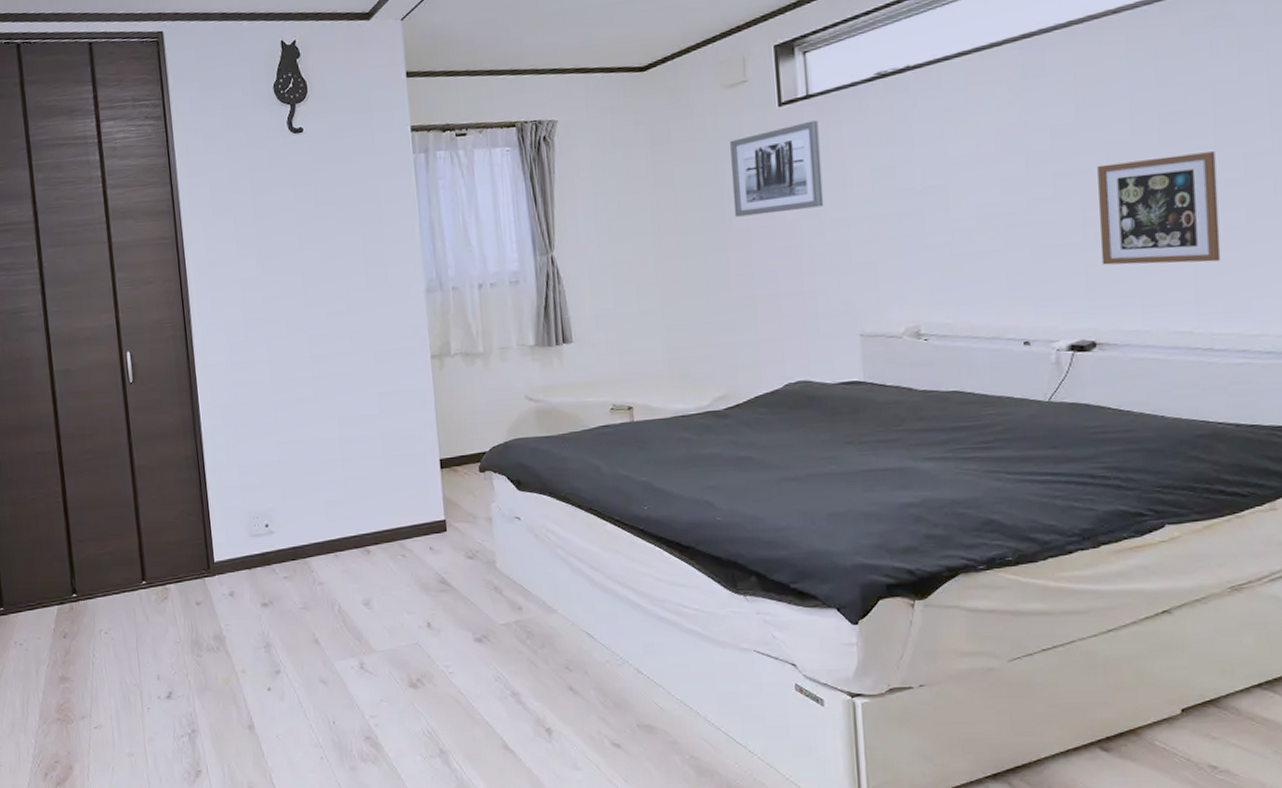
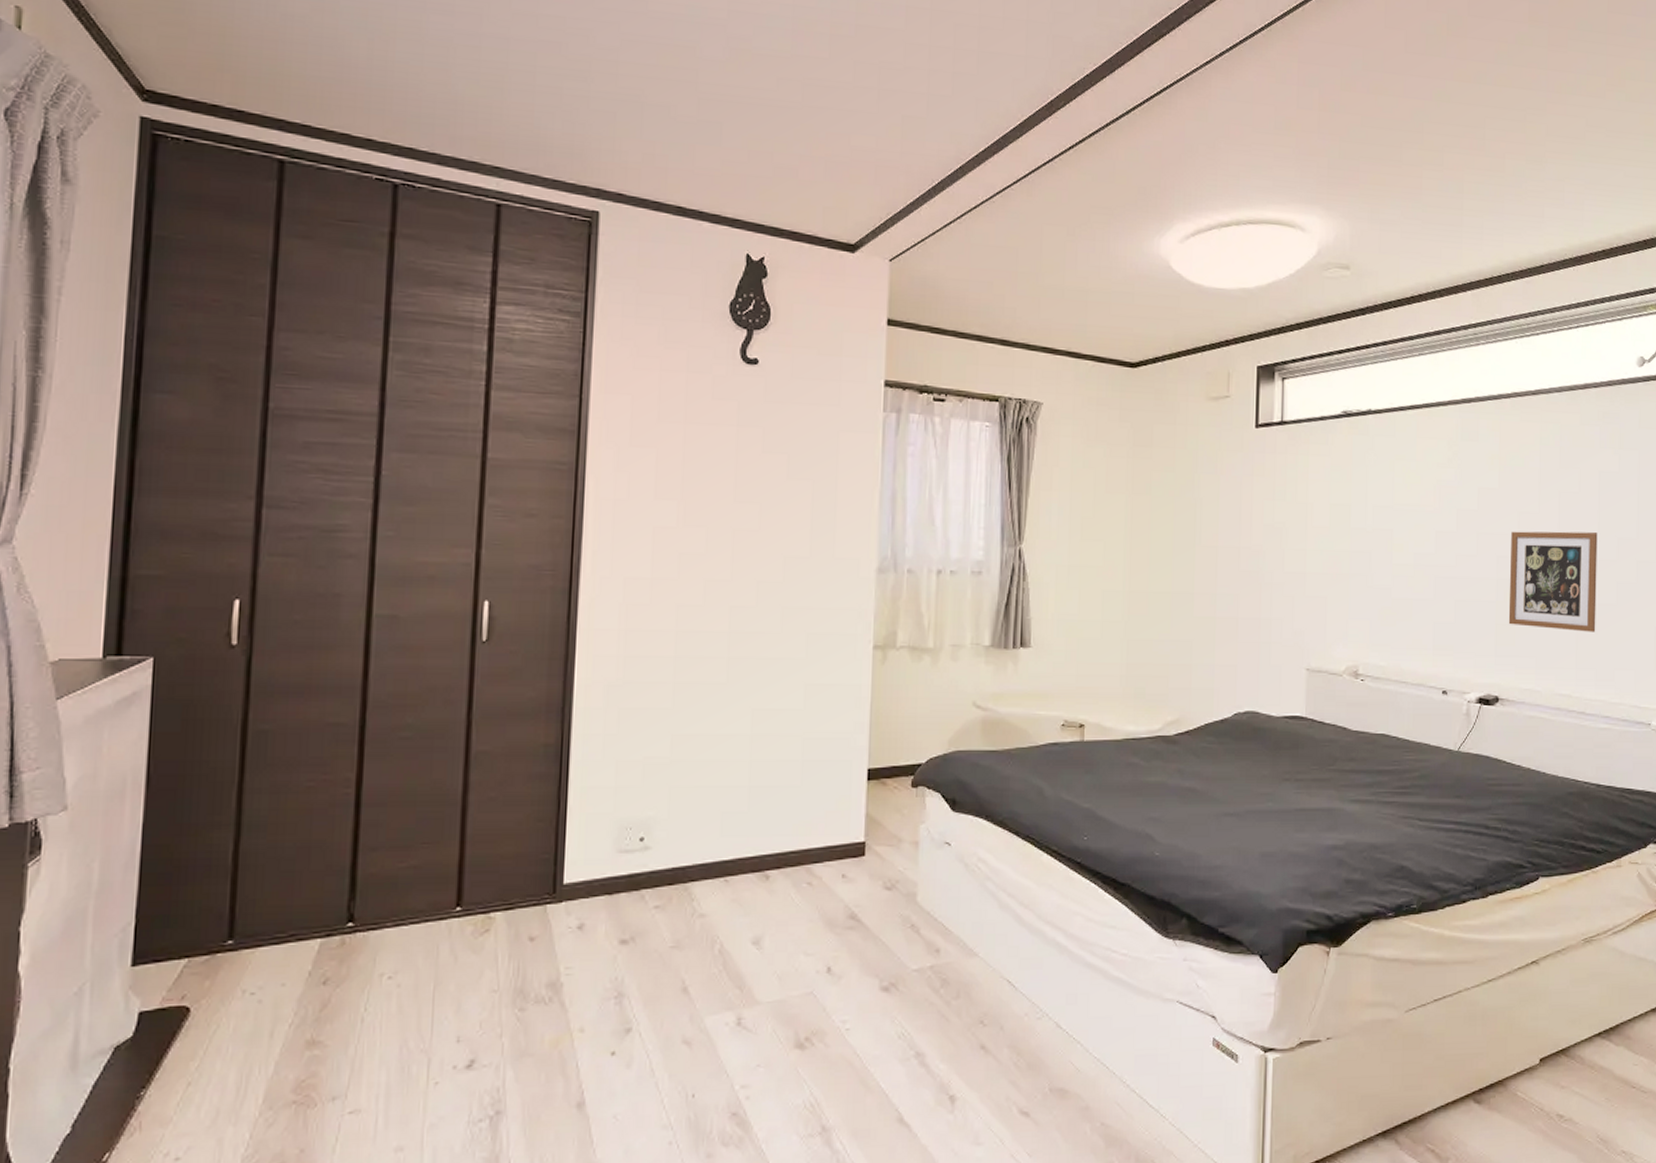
wall art: present [730,120,824,217] -> none [1204,447,1289,535]

